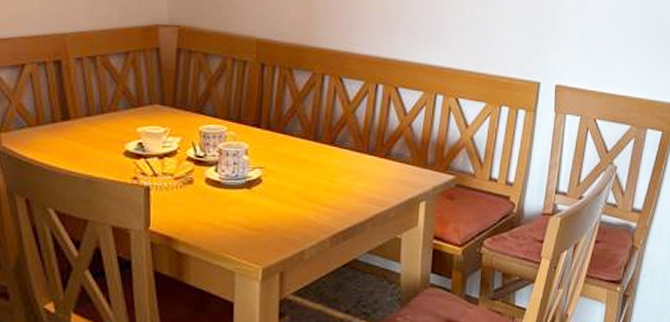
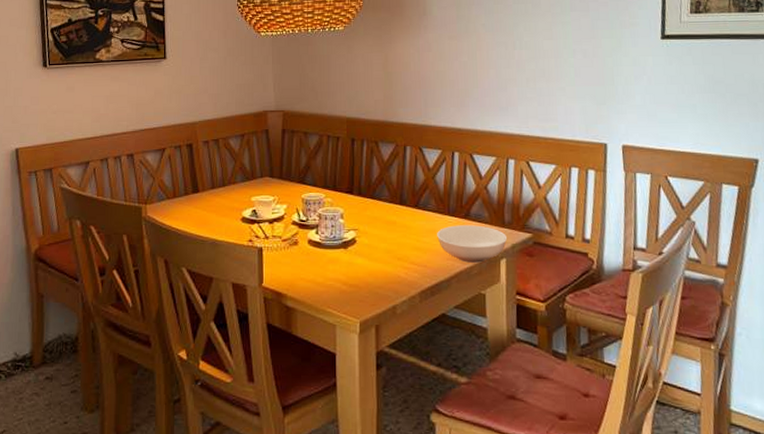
bowl: none [353,165,429,205] -> present [437,225,508,263]

